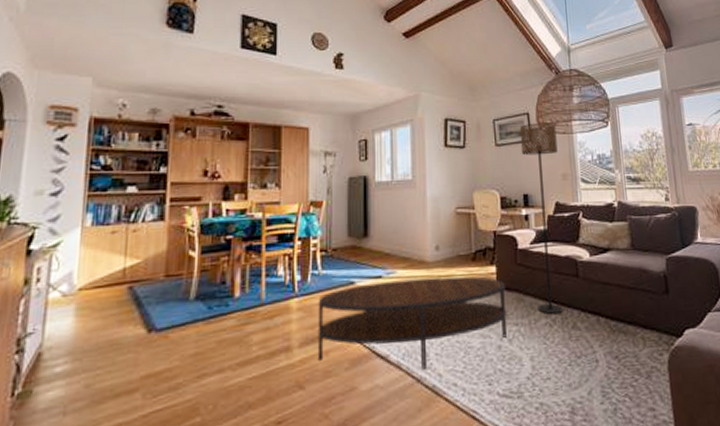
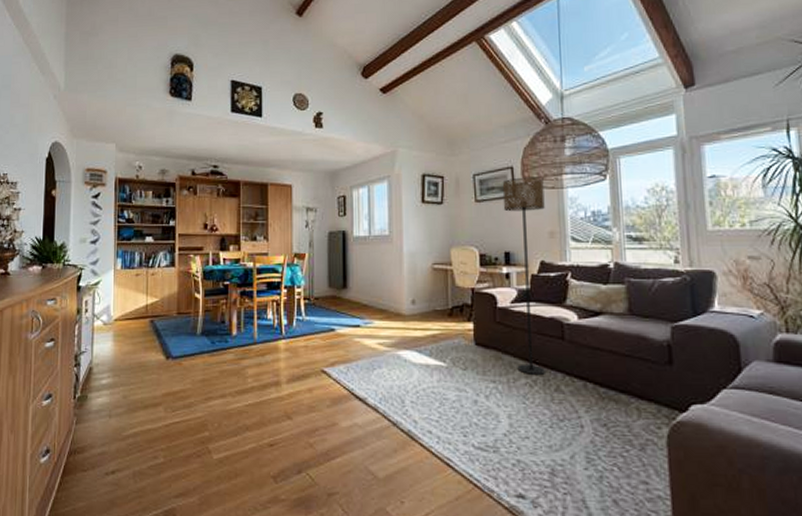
coffee table: present [317,276,507,369] -> none [302,330,484,414]

